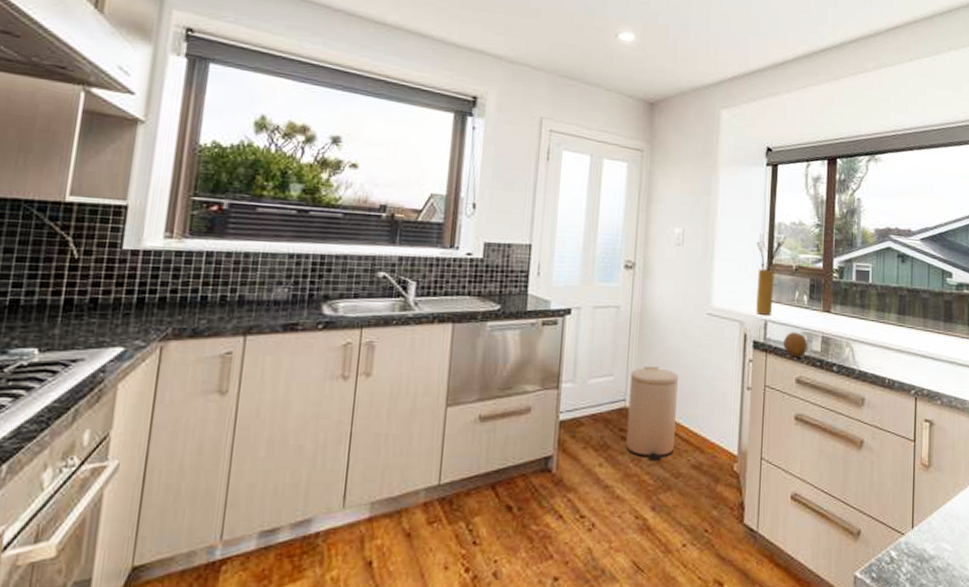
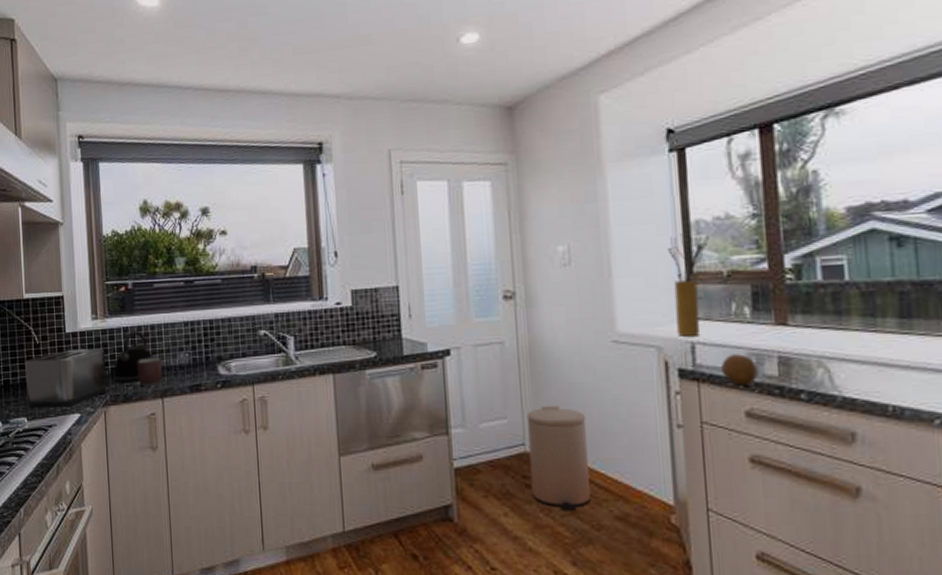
toaster: none [44,269,177,340] -> present [24,348,110,409]
kettle: none [181,256,241,317] -> present [113,330,153,384]
mug: none [215,289,252,322] -> present [137,358,163,387]

